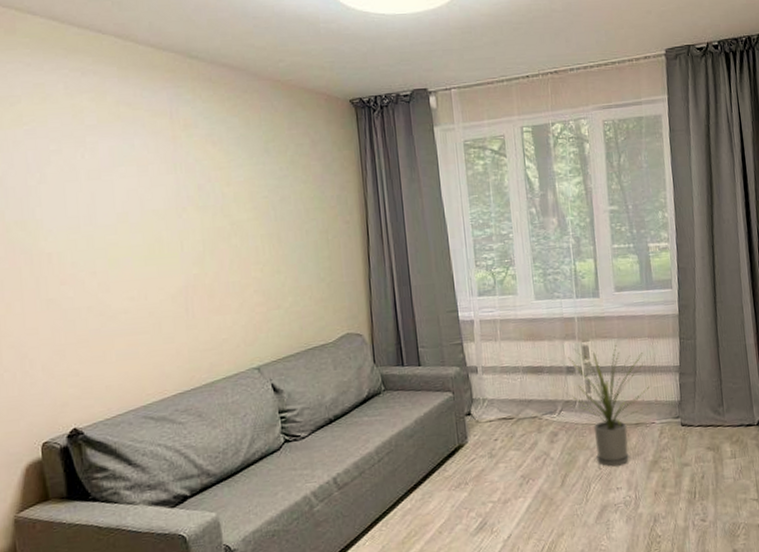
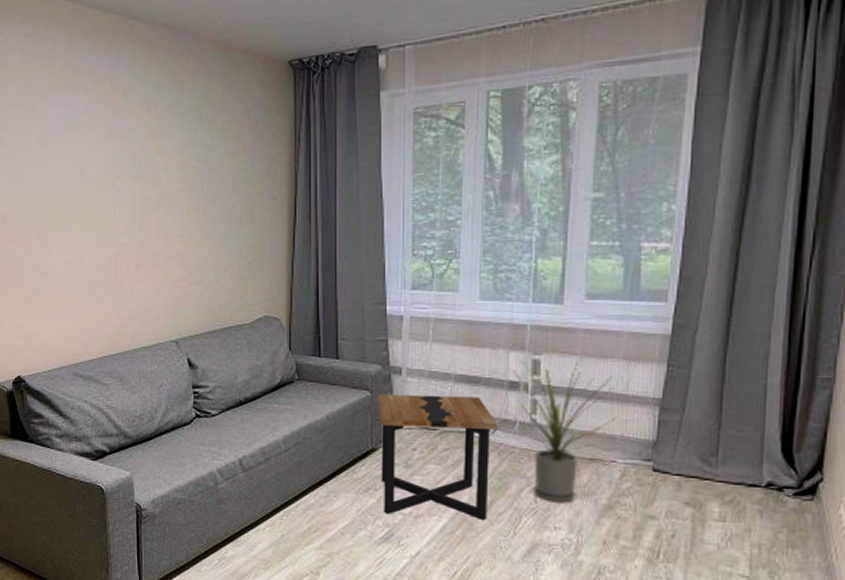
side table: none [458,384,563,505] -> present [377,394,498,520]

